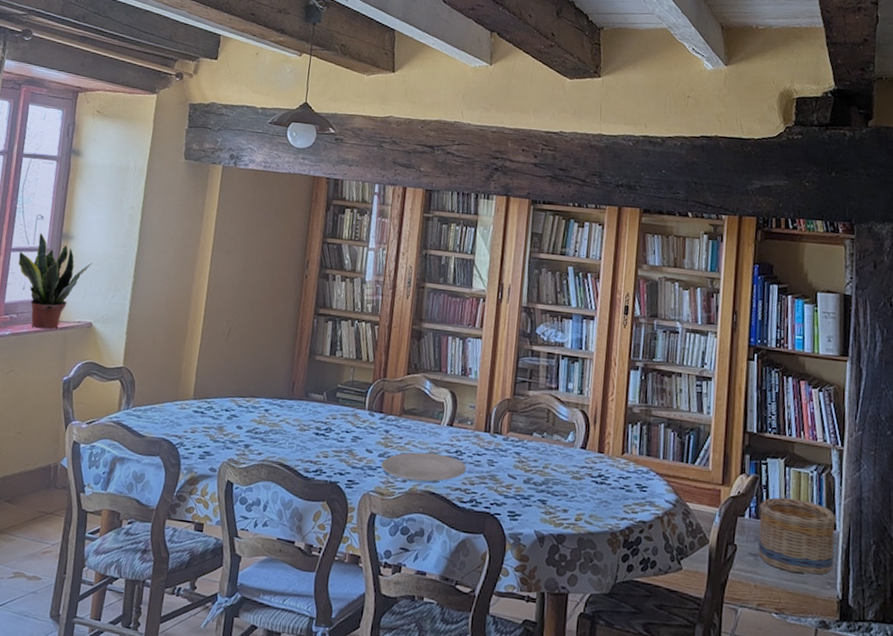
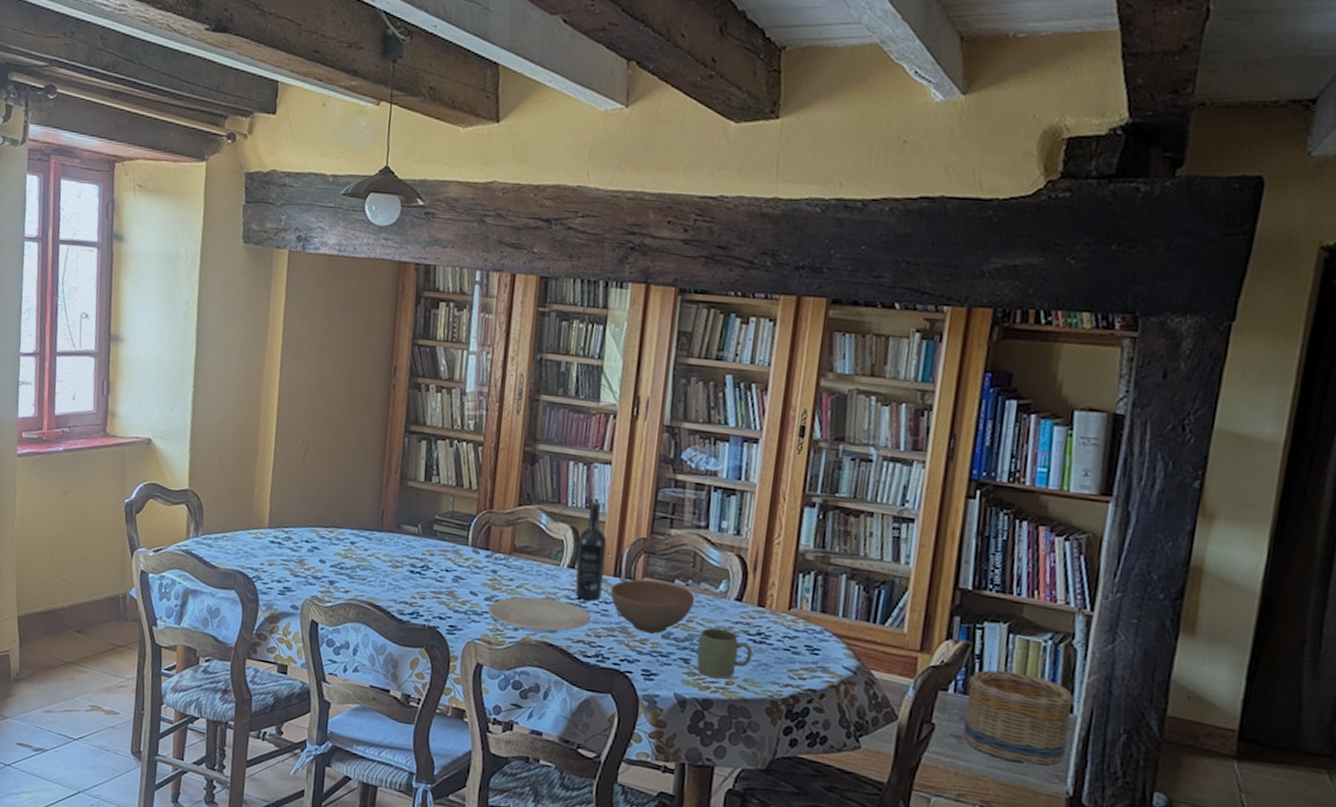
potted plant: present [18,233,93,330] -> none [65,334,147,446]
wine bottle: none [453,369,479,453] -> present [575,501,607,601]
bowl: none [482,433,549,480] -> present [610,579,695,634]
mug: none [551,472,596,516] -> present [696,627,753,679]

